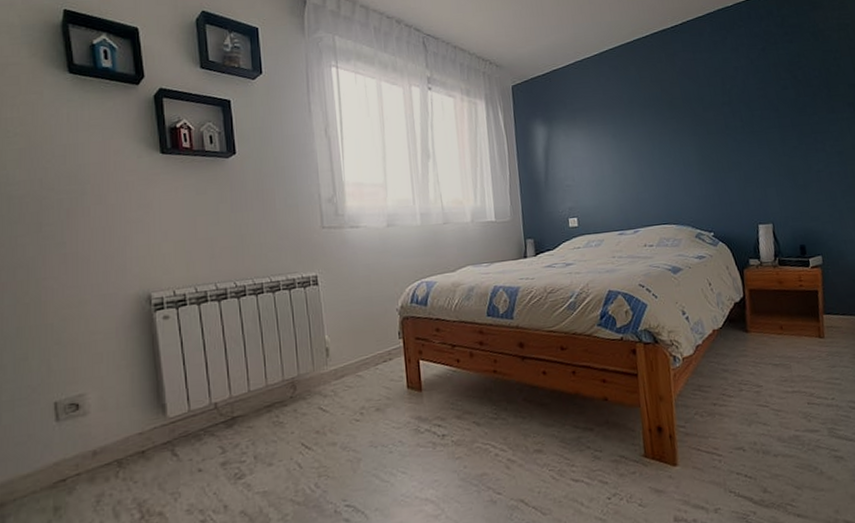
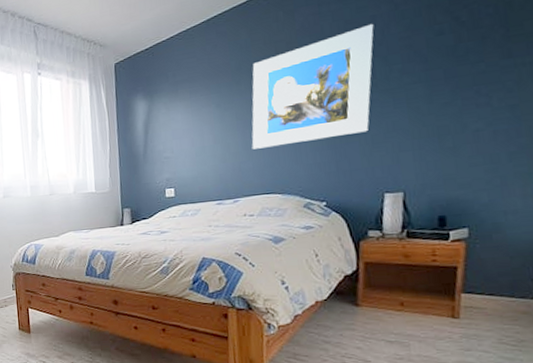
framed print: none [642,73,741,181] -> present [251,23,374,150]

